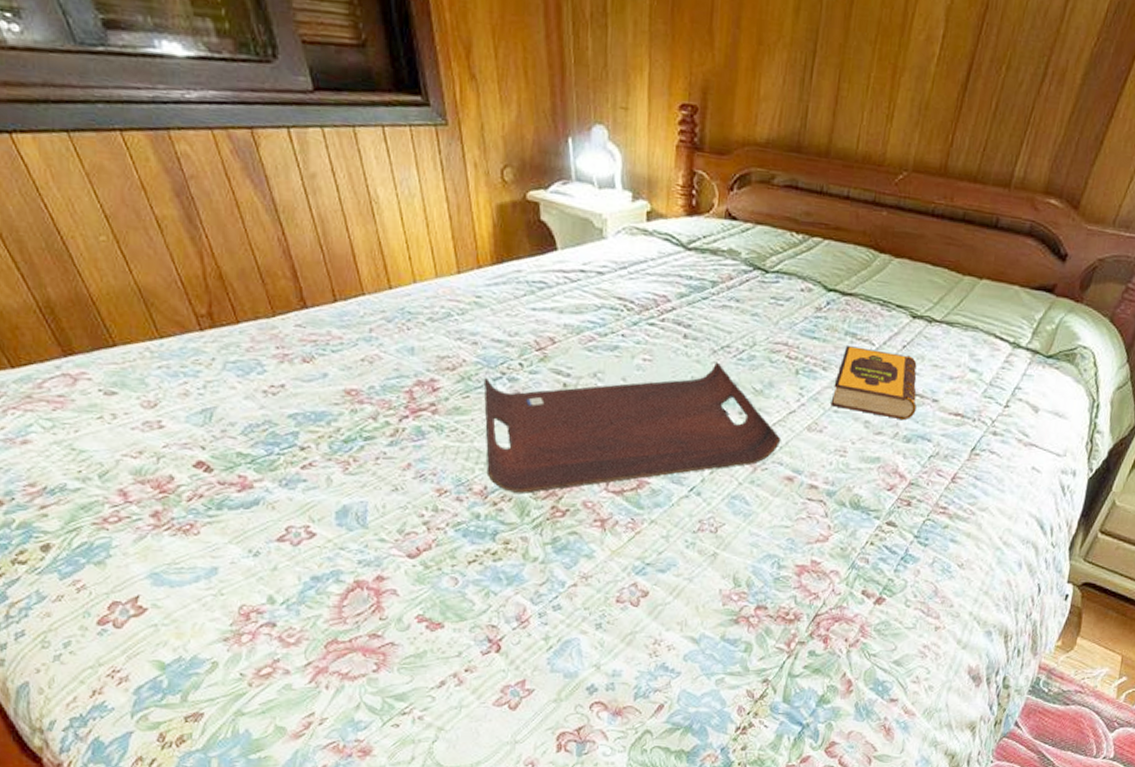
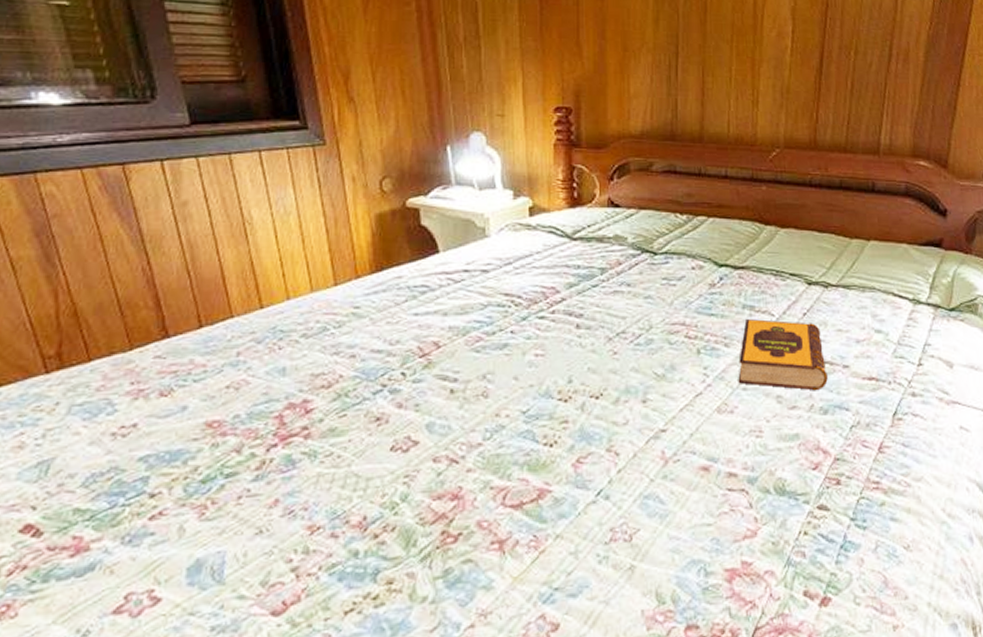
serving tray: present [483,362,781,493] -> none [362,350,691,520]

